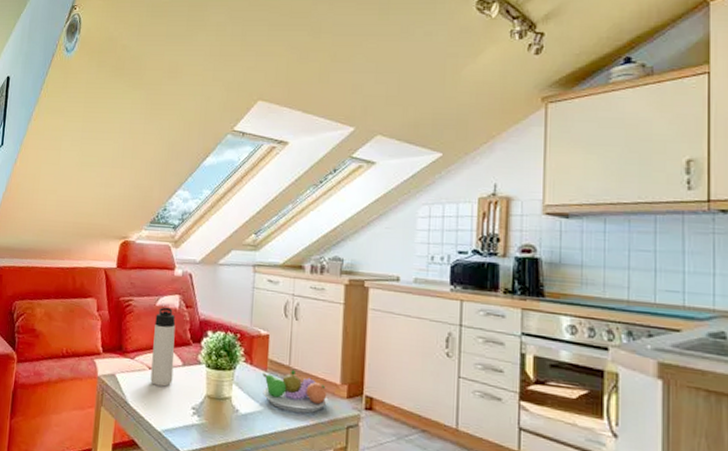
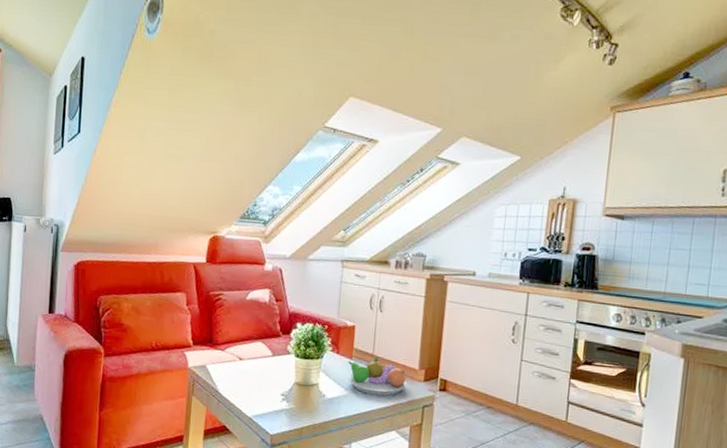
thermos bottle: present [150,307,176,387] -> none [241,300,266,376]

